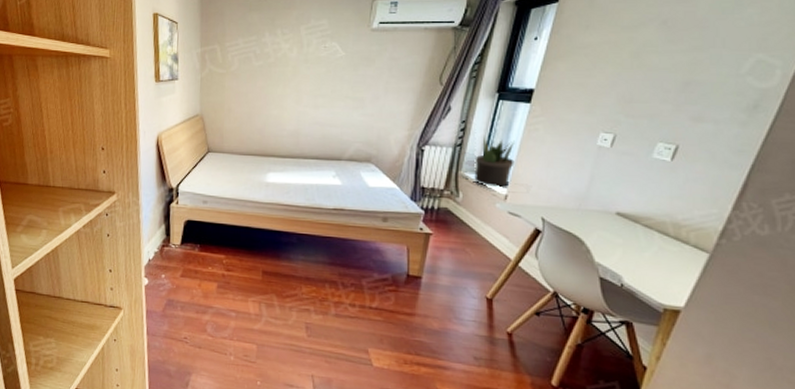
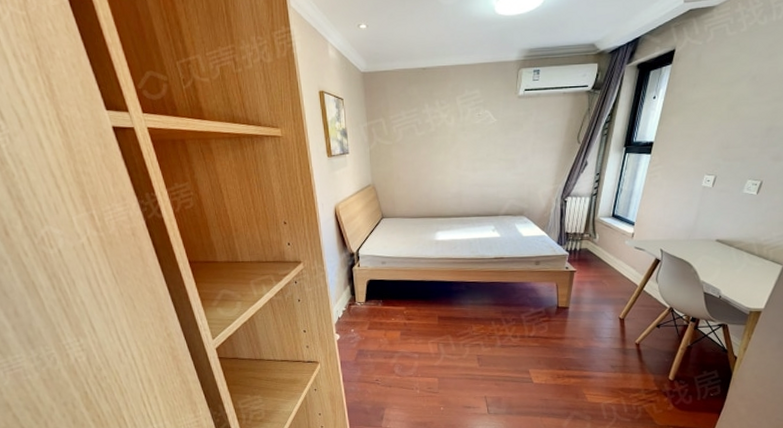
planter: present [474,135,515,187] -> none [608,184,639,227]

